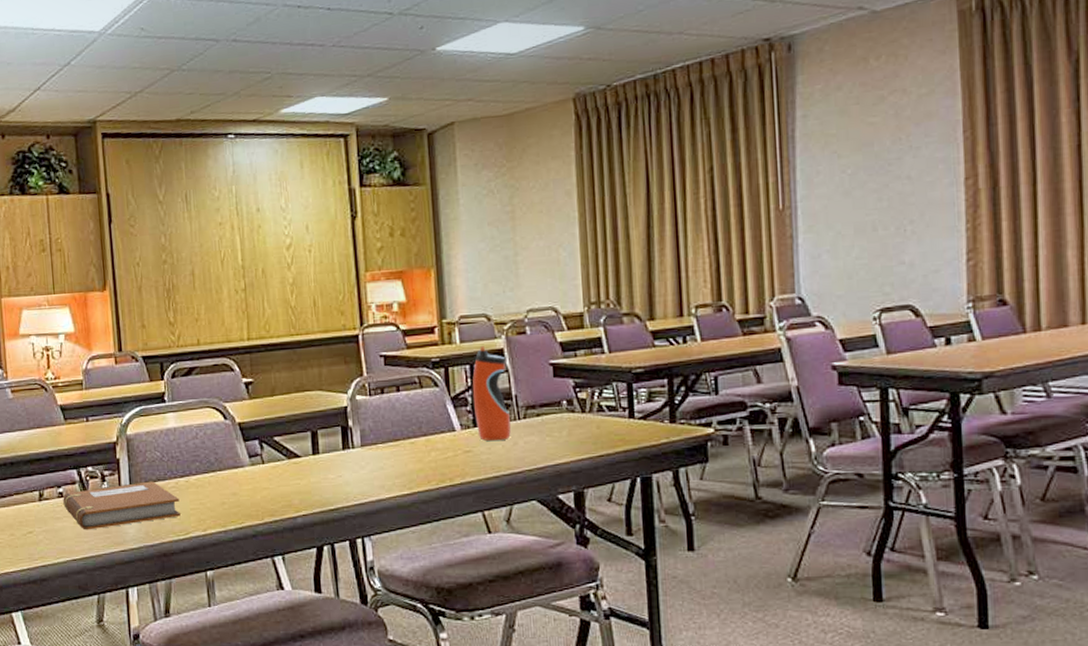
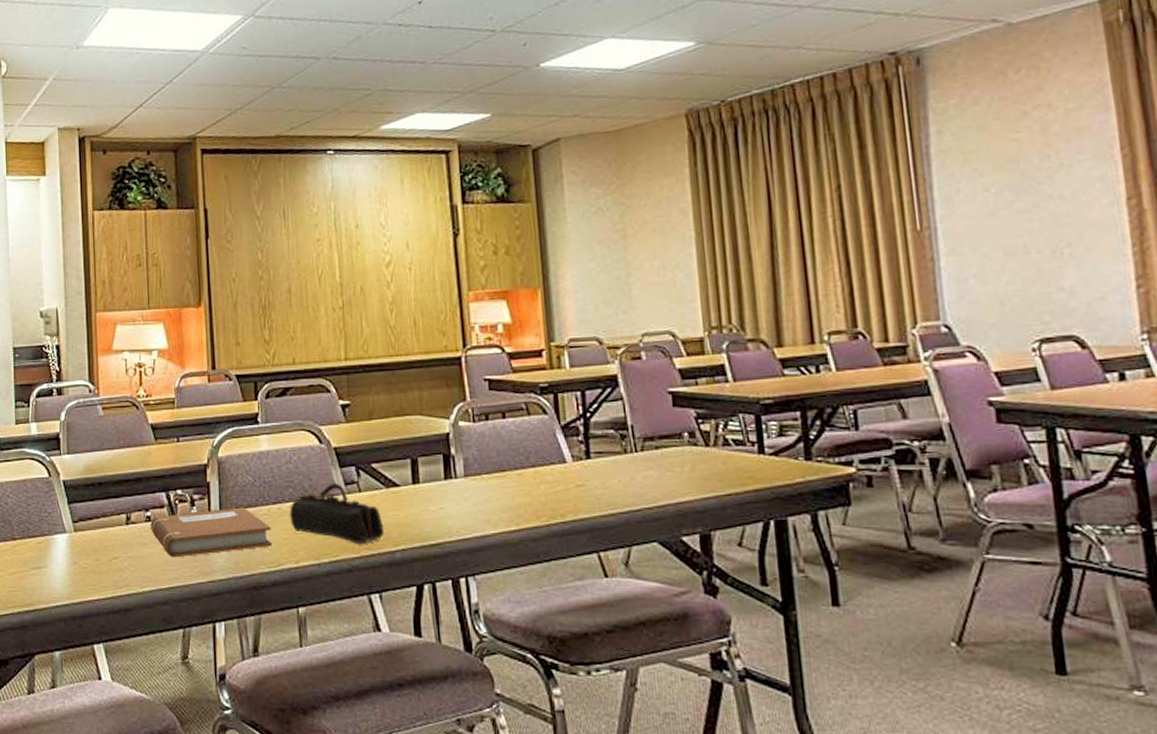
pencil case: none [197,456,286,511] -> present [290,483,384,544]
water bottle: present [472,346,511,441] -> none [584,371,628,474]

